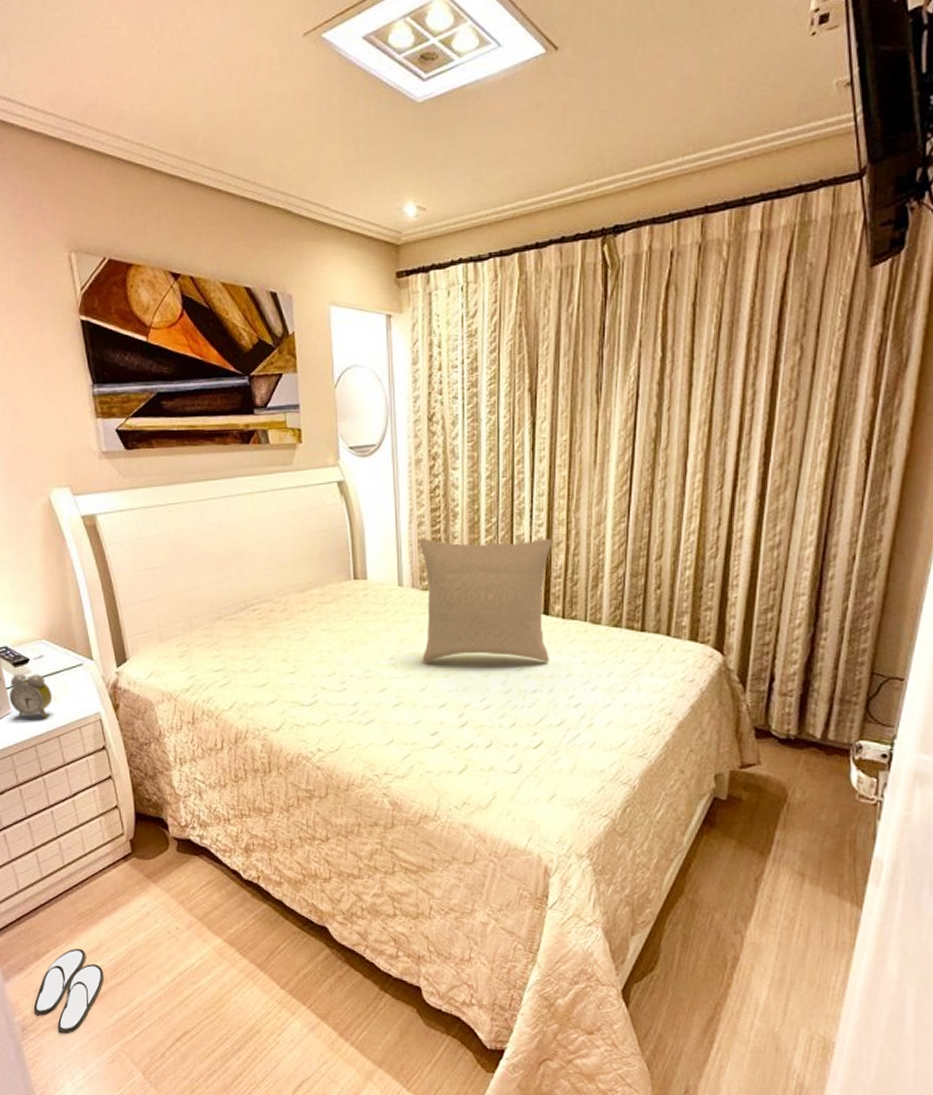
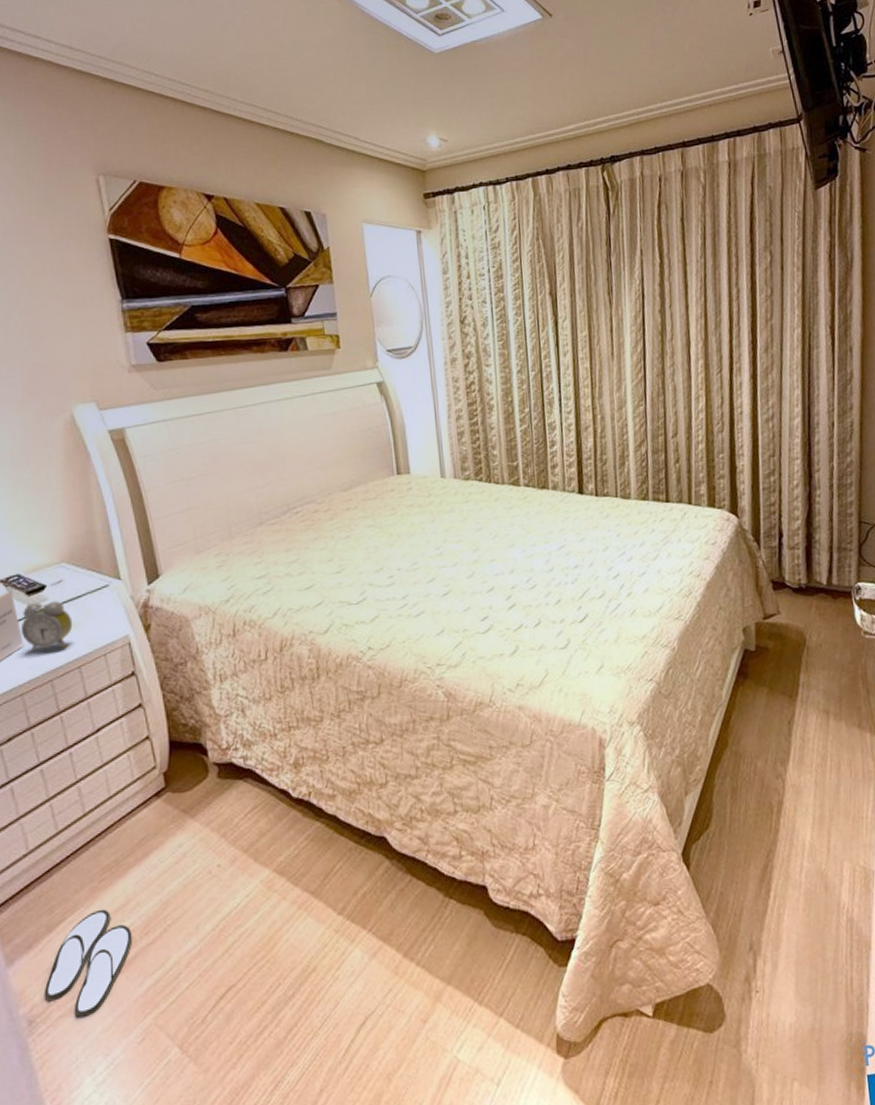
pillow: present [419,538,553,663] -> none [458,424,588,550]

